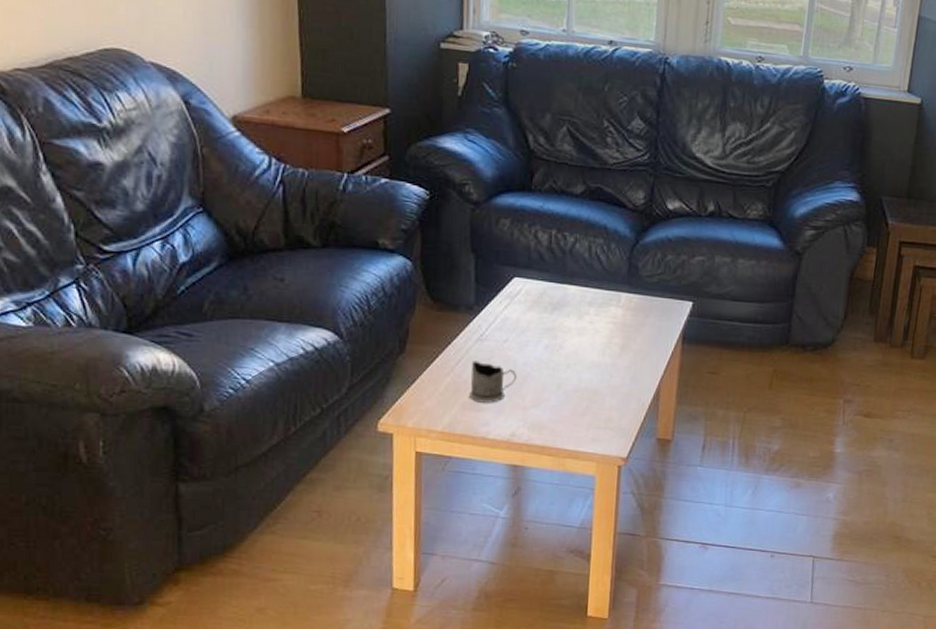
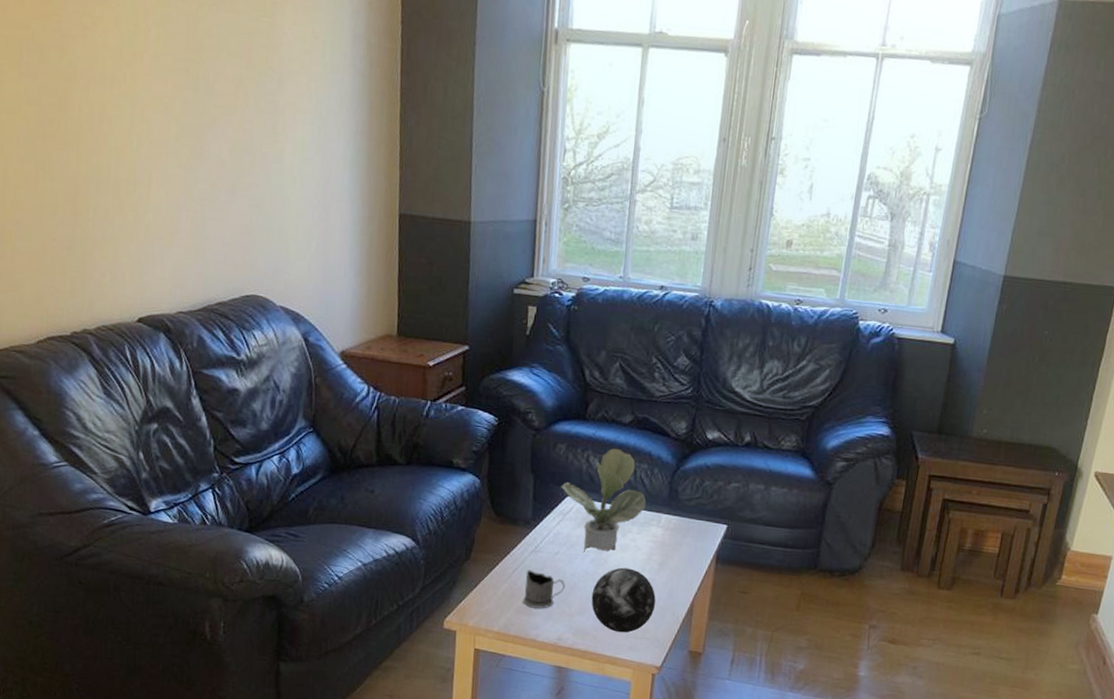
potted plant: none [506,222,604,338] -> present [560,448,647,552]
decorative orb: none [547,353,619,424] -> present [591,567,656,633]

